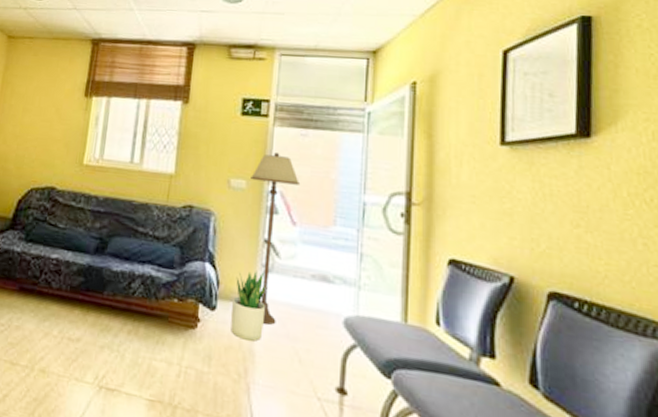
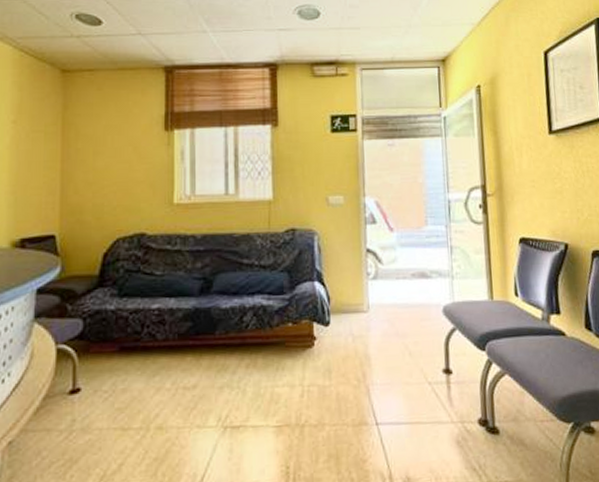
planter: present [231,271,267,342] -> none [344,280,375,347]
floor lamp: present [250,153,301,325] -> none [347,165,393,328]

